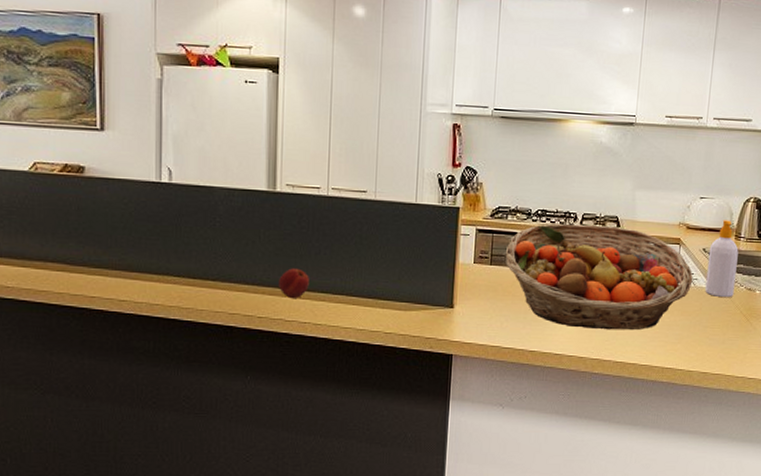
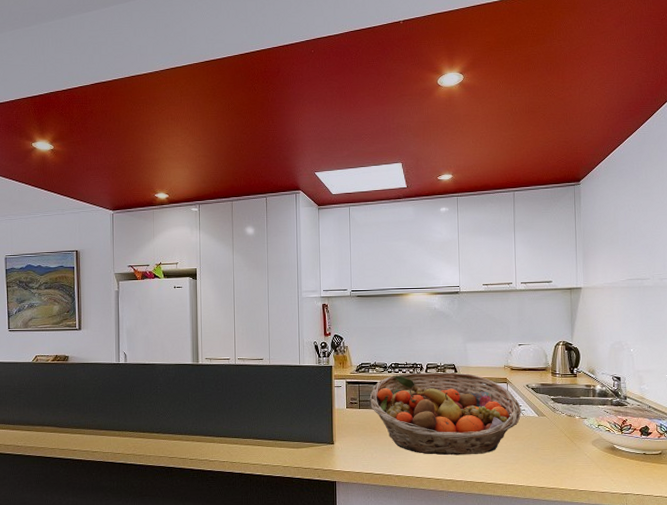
apple: present [277,268,309,298] -> none [203,420,225,443]
soap bottle: present [705,220,739,298] -> none [531,361,557,424]

